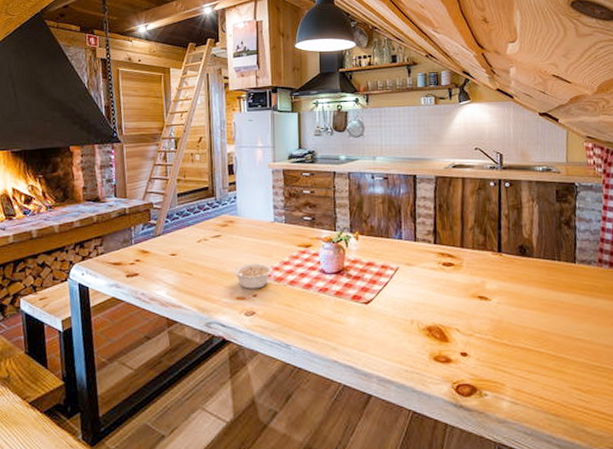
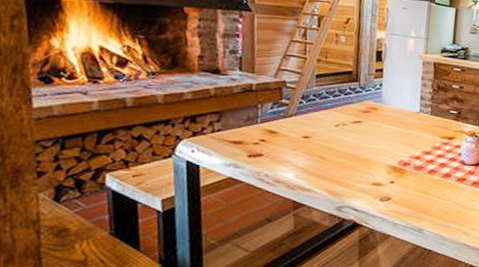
legume: present [234,263,272,289] -> none [372,151,413,176]

